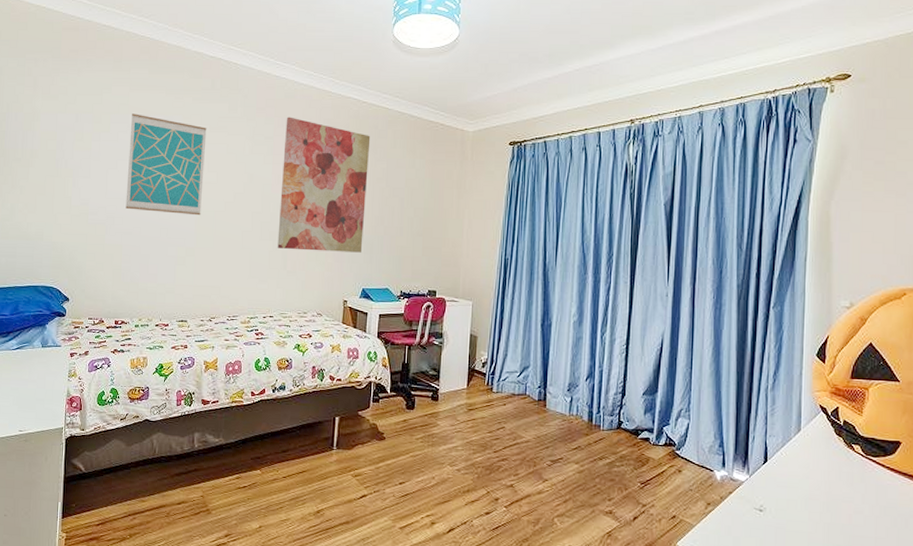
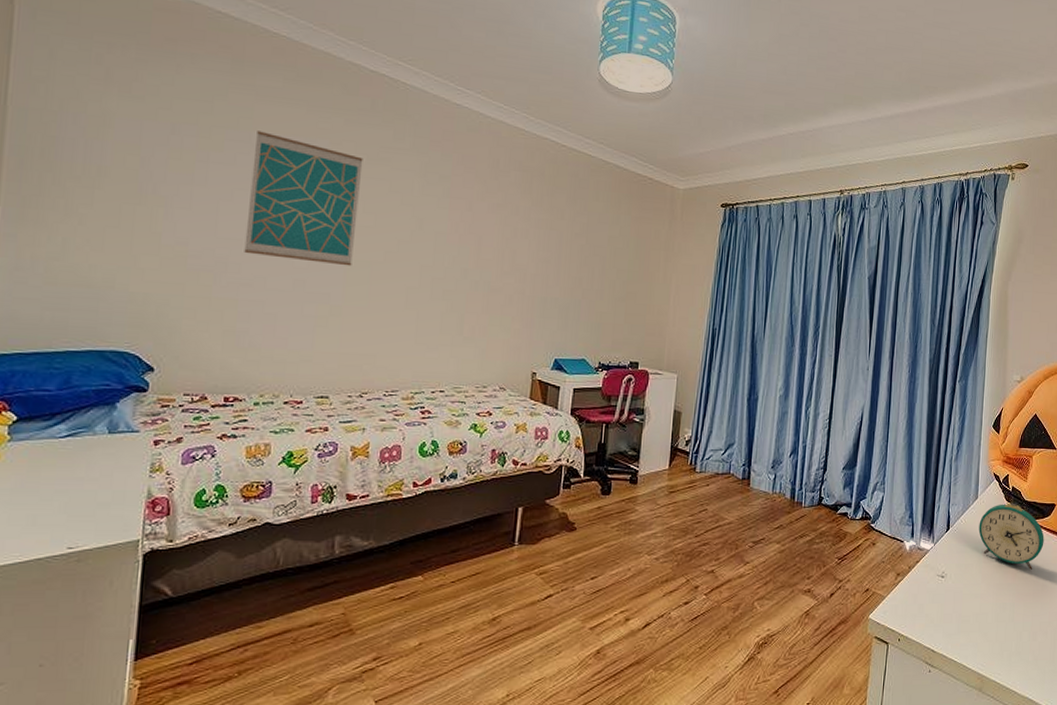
wall art: present [277,117,371,253] -> none [452,154,570,318]
alarm clock: none [803,437,888,513] -> present [978,502,1044,571]

